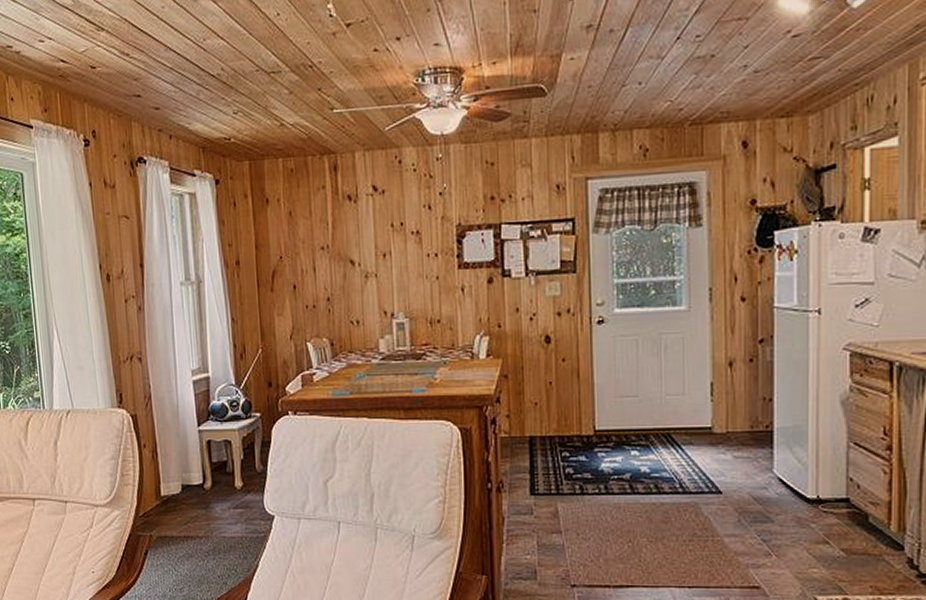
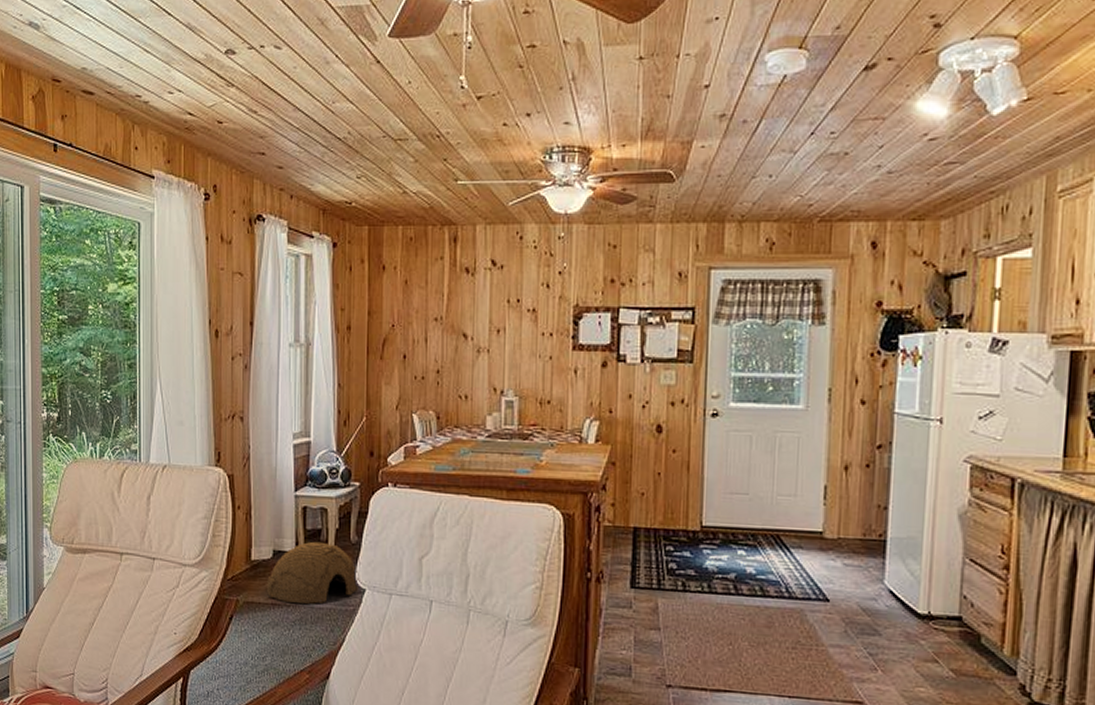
woven basket: none [177,473,268,534] -> present [266,541,359,604]

